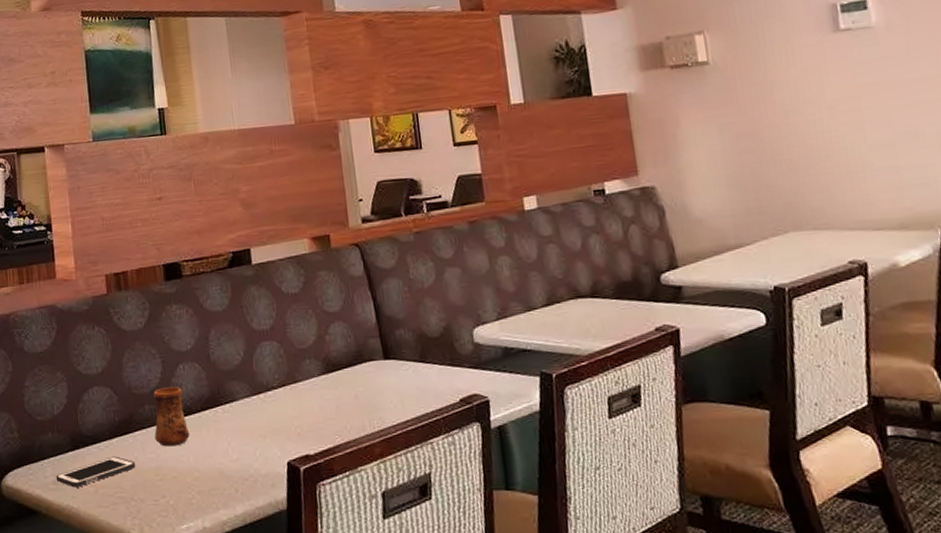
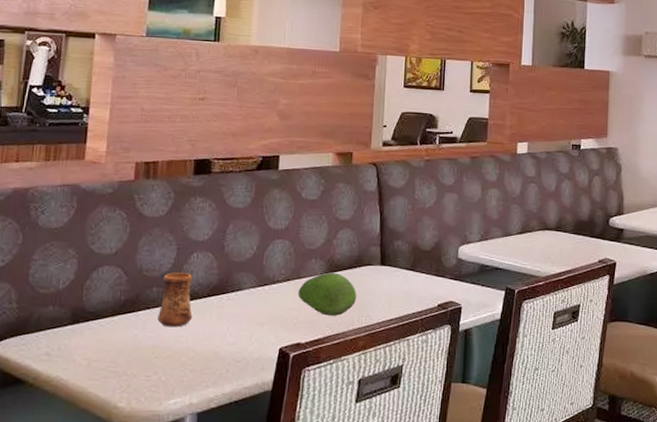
cell phone: present [56,456,136,488] -> none [49,332,134,360]
fruit: none [296,372,364,422] -> present [298,272,357,316]

